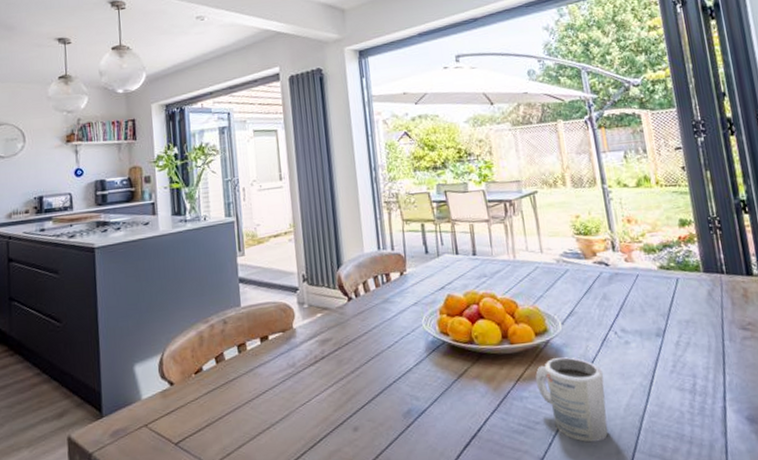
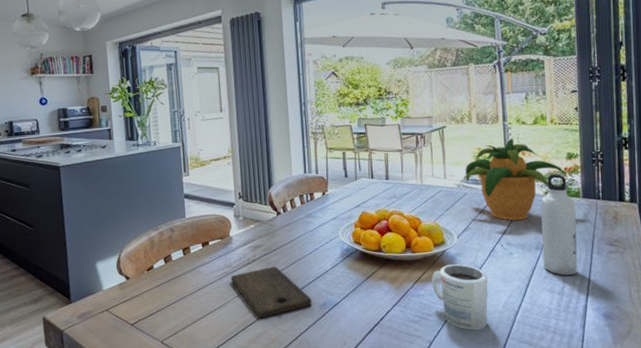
cutting board: none [295,364,394,432] -> present [230,266,312,319]
potted plant: none [562,203,680,302] -> present [463,138,565,221]
water bottle: none [655,244,709,369] -> present [540,174,578,276]

